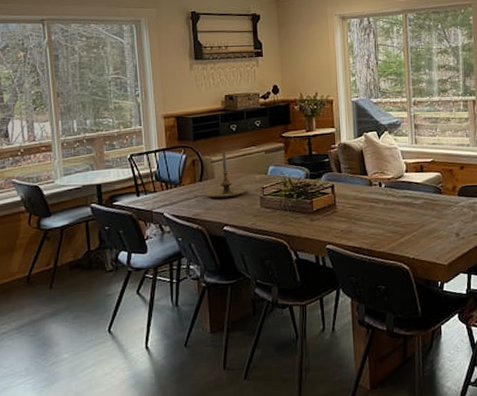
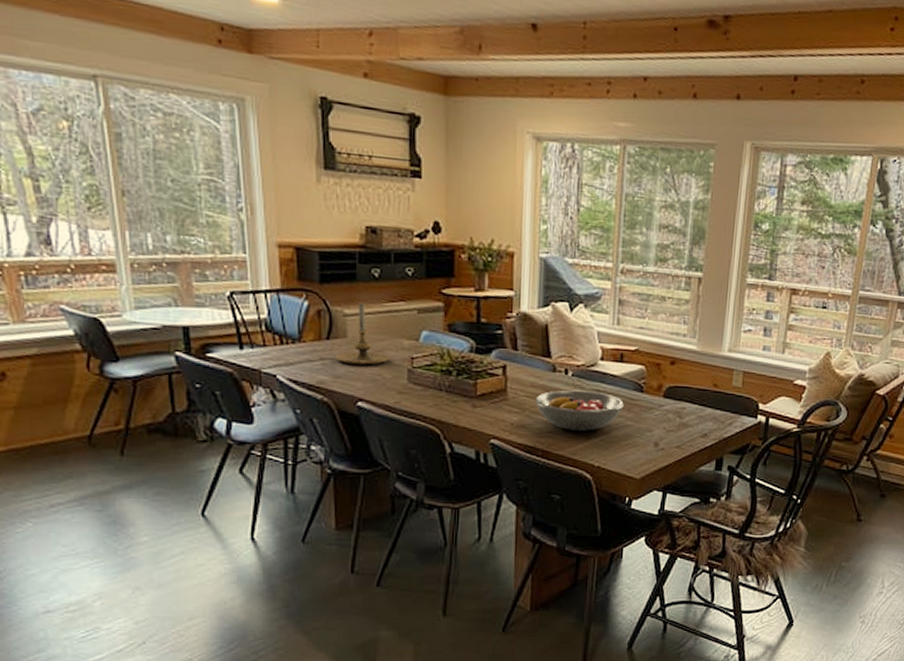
fruit bowl: none [357,197,428,231] -> present [534,390,624,431]

